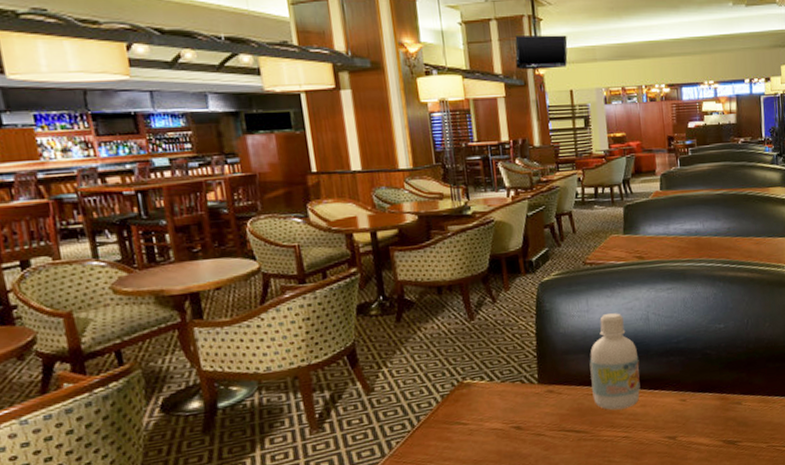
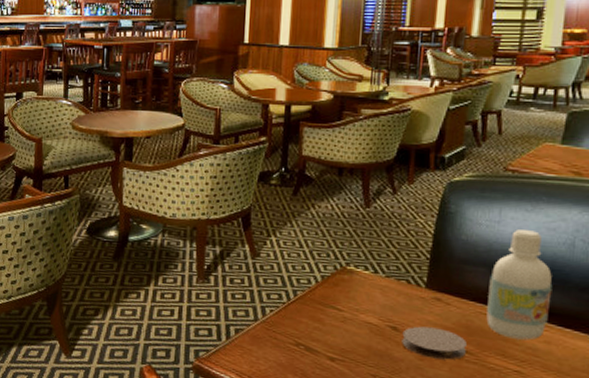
coaster: none [526,417,583,447] -> present [402,326,468,360]

